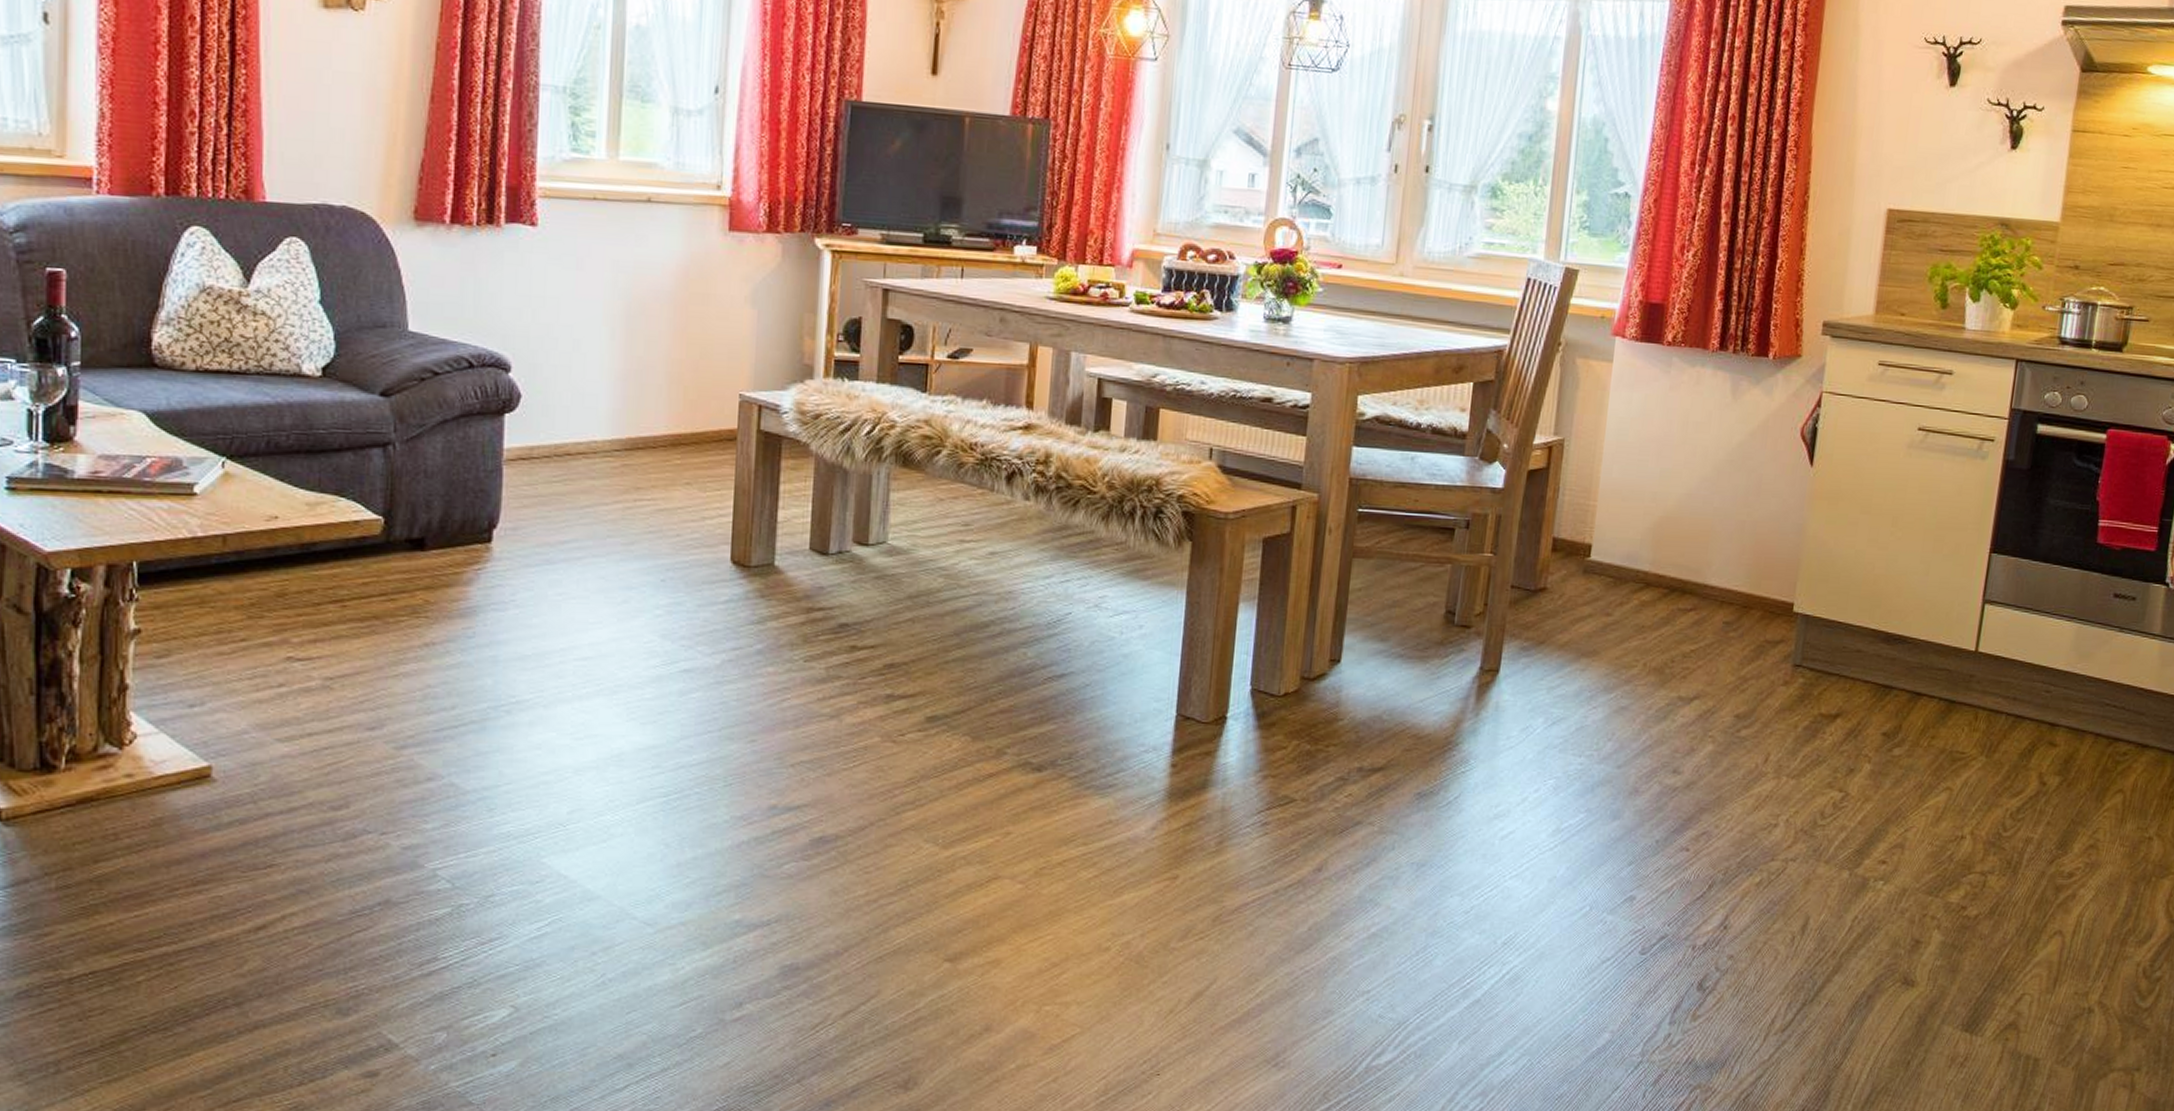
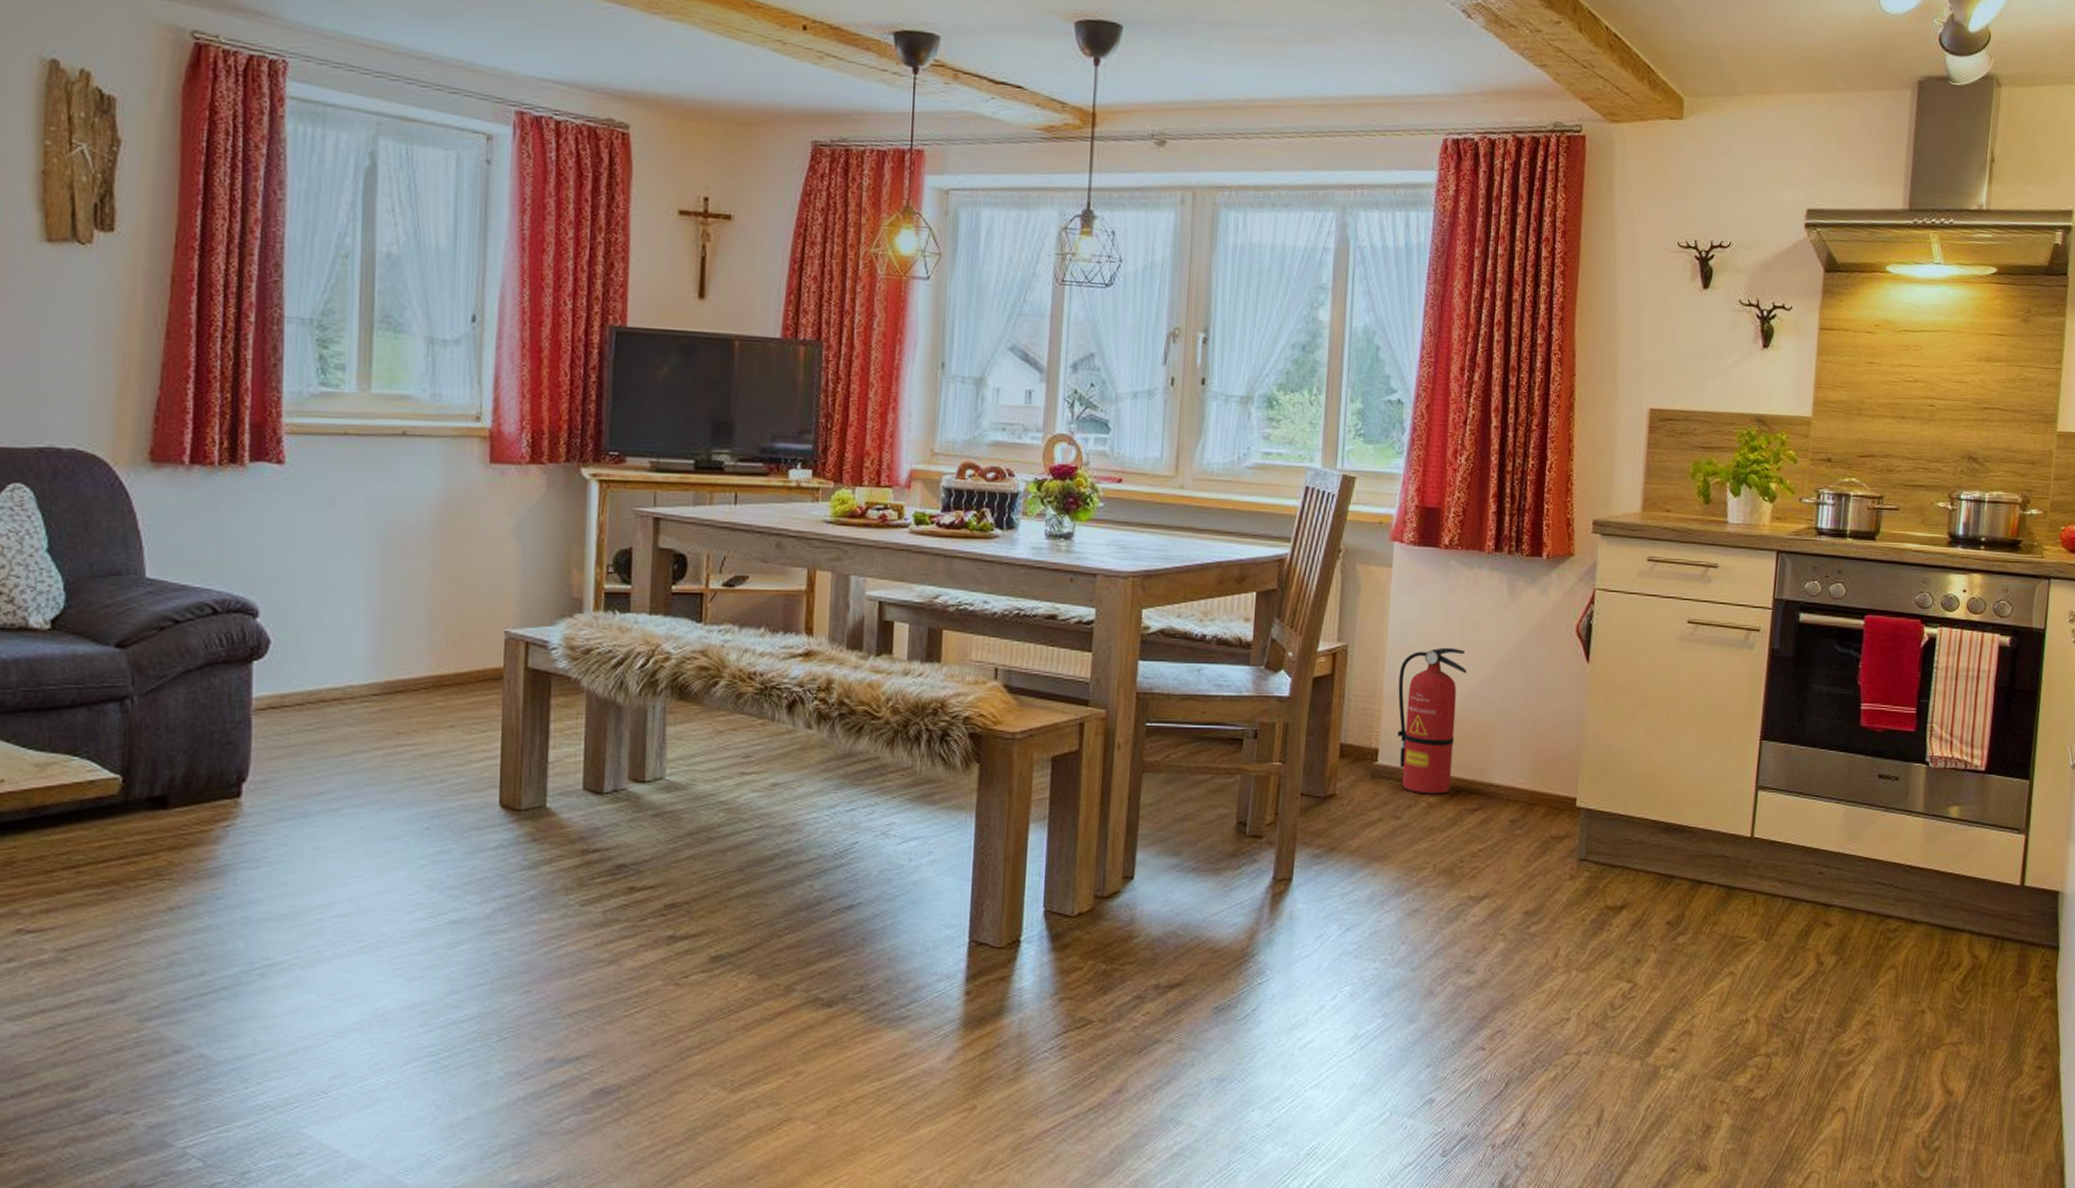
fire extinguisher: none [1612,445,1686,593] -> present [1398,647,1467,795]

